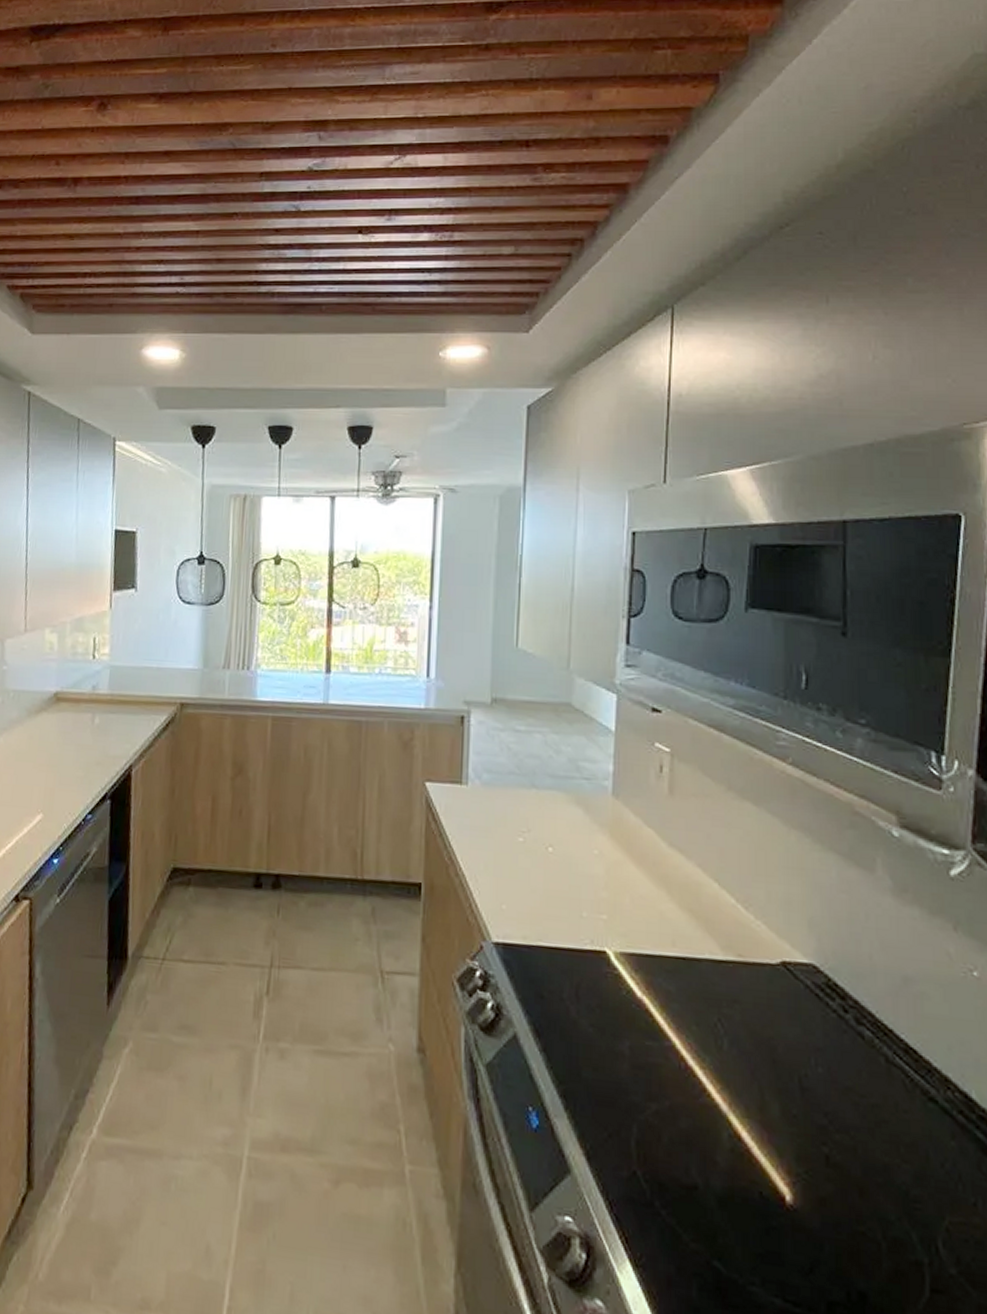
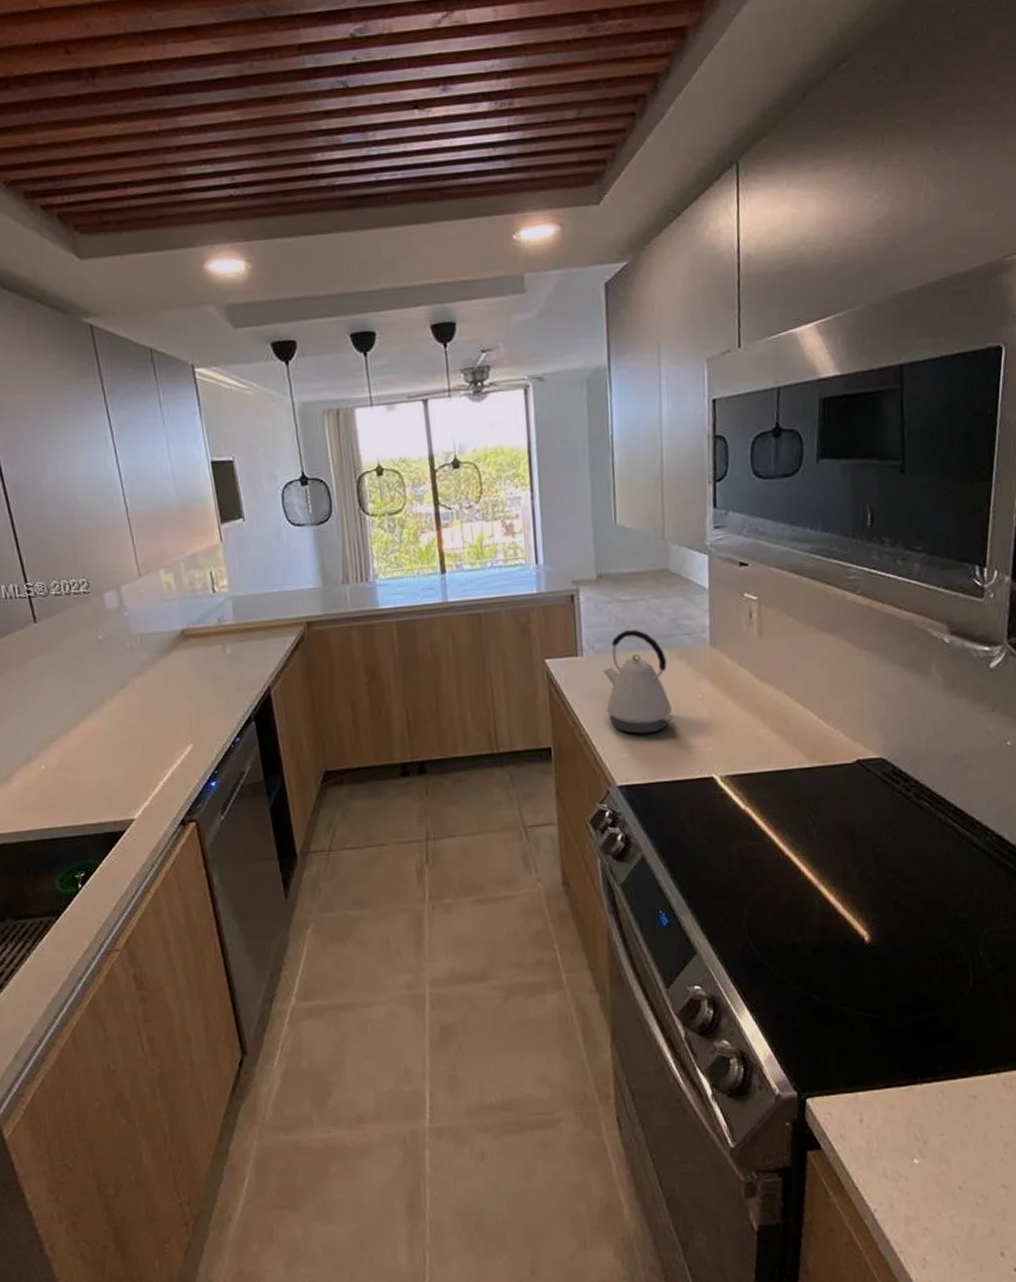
kettle: none [487,764,564,886] -> present [603,630,673,734]

